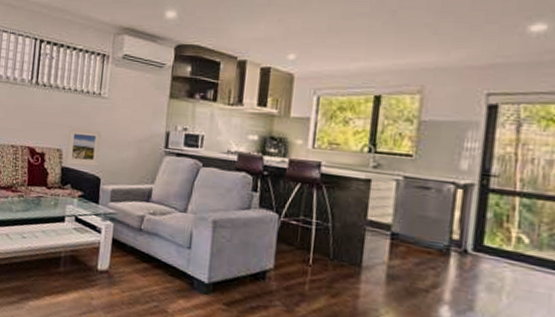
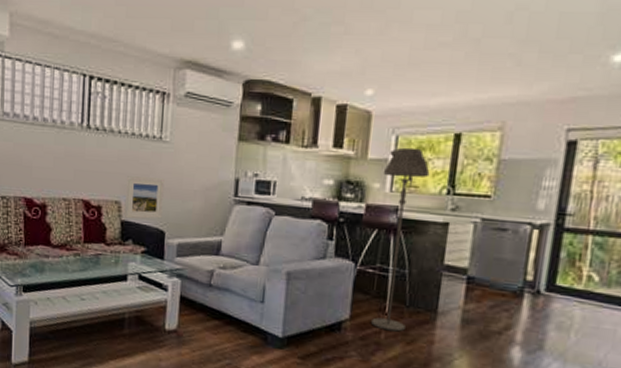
floor lamp: none [295,107,351,284] -> present [371,147,430,332]

